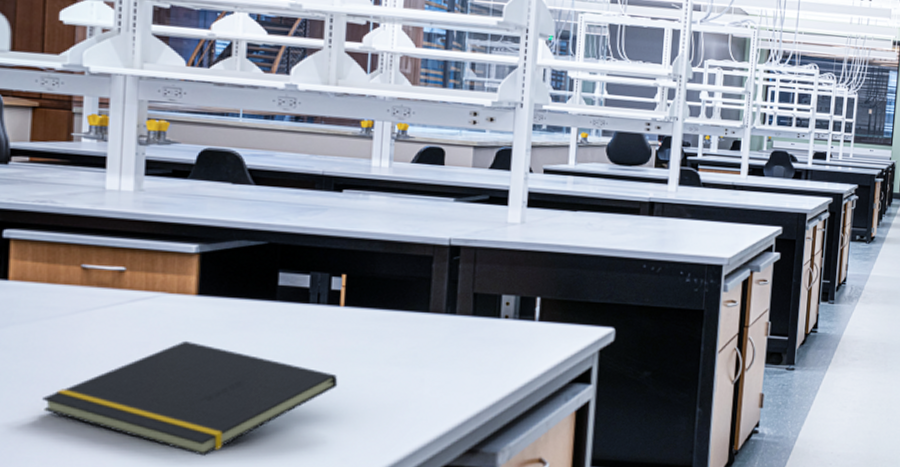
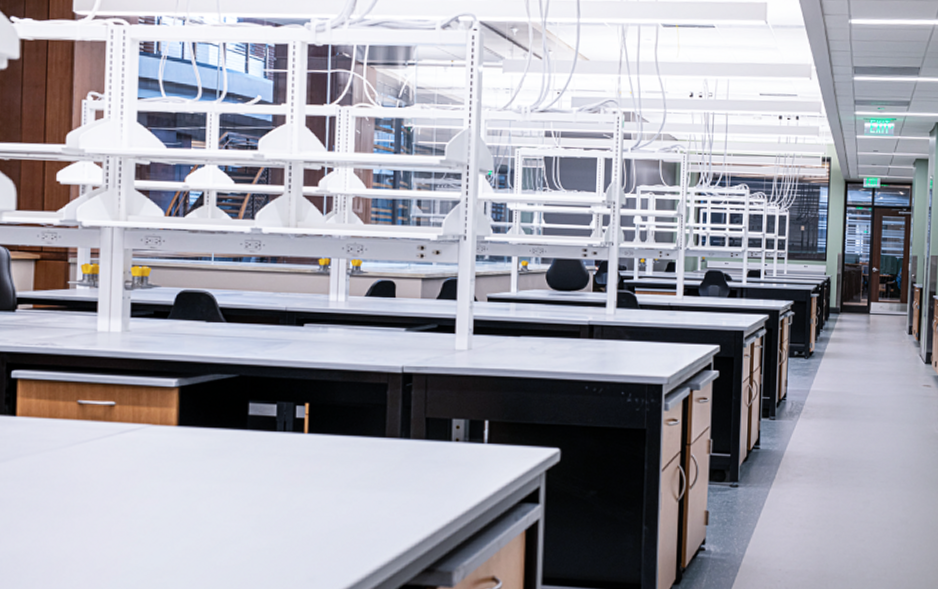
notepad: present [42,340,338,456] -> none [46,468,304,576]

